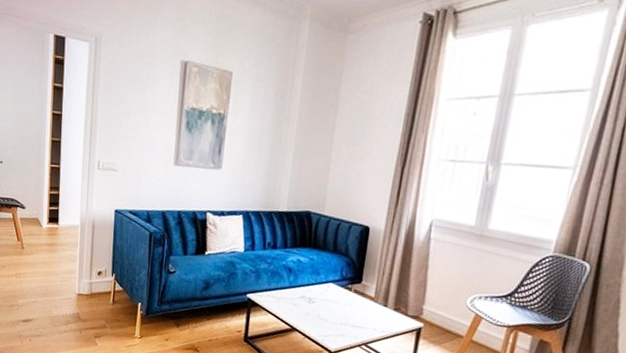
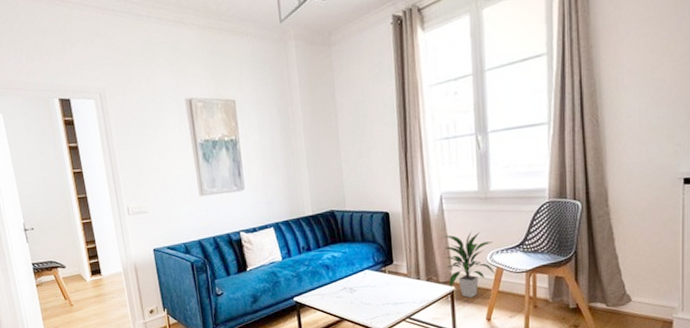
indoor plant: none [418,267,478,340] -> present [443,231,496,298]

